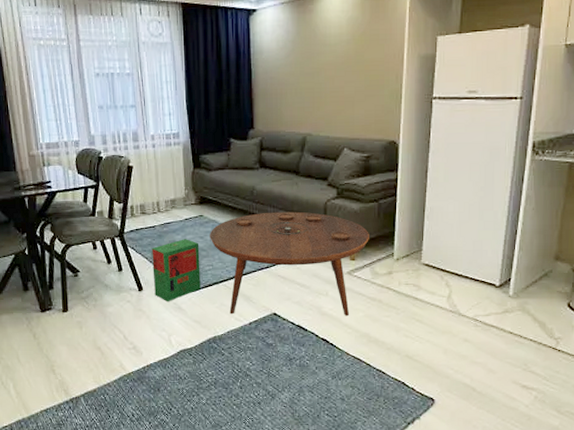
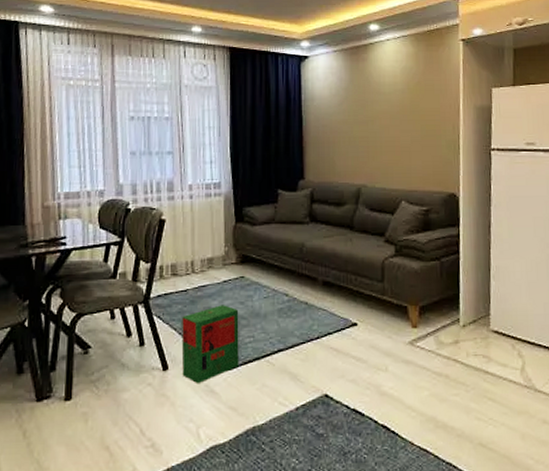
coffee table: present [210,211,369,317] -> none [252,271,432,398]

